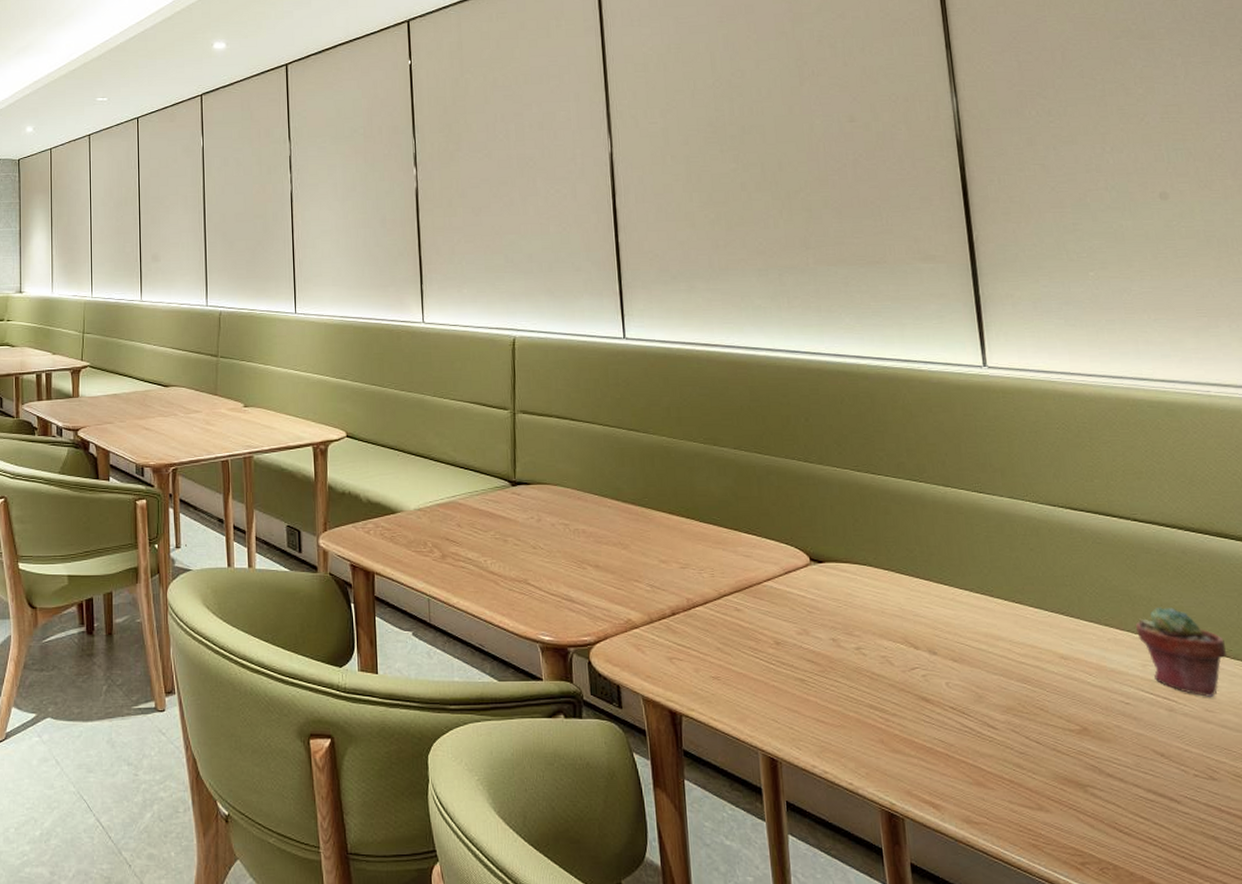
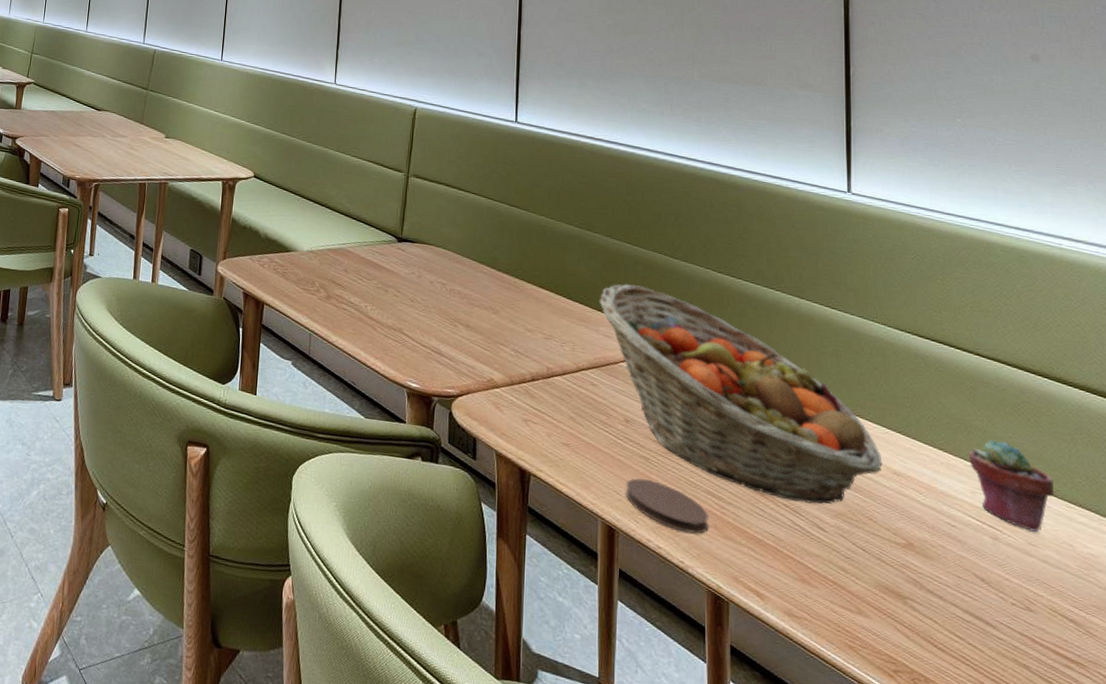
fruit basket: none [733,497,1048,702] -> present [599,284,883,504]
coaster: none [783,703,876,752] -> present [625,478,710,534]

